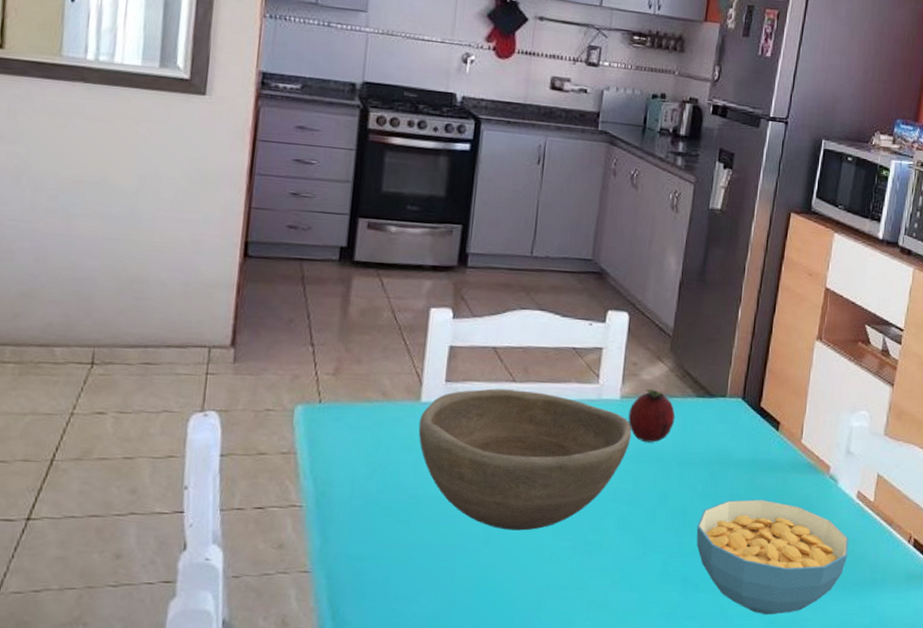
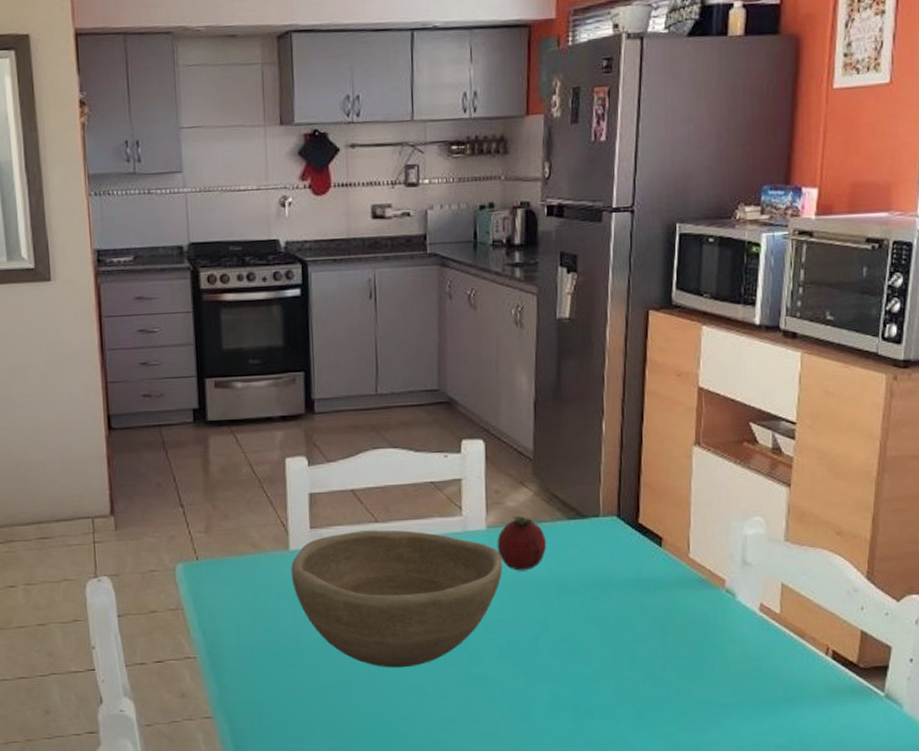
cereal bowl: present [696,499,849,615] -> none [584,620,756,739]

